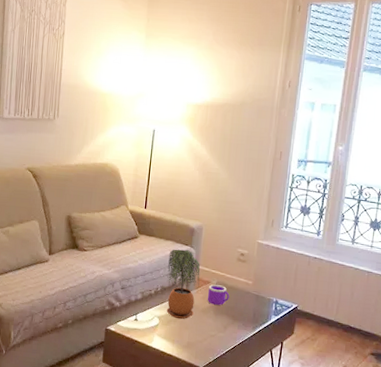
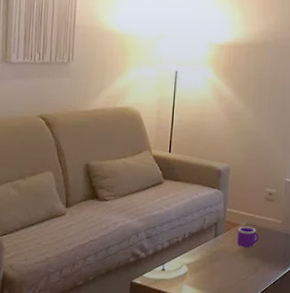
potted plant: present [166,249,201,320] -> none [195,192,229,265]

